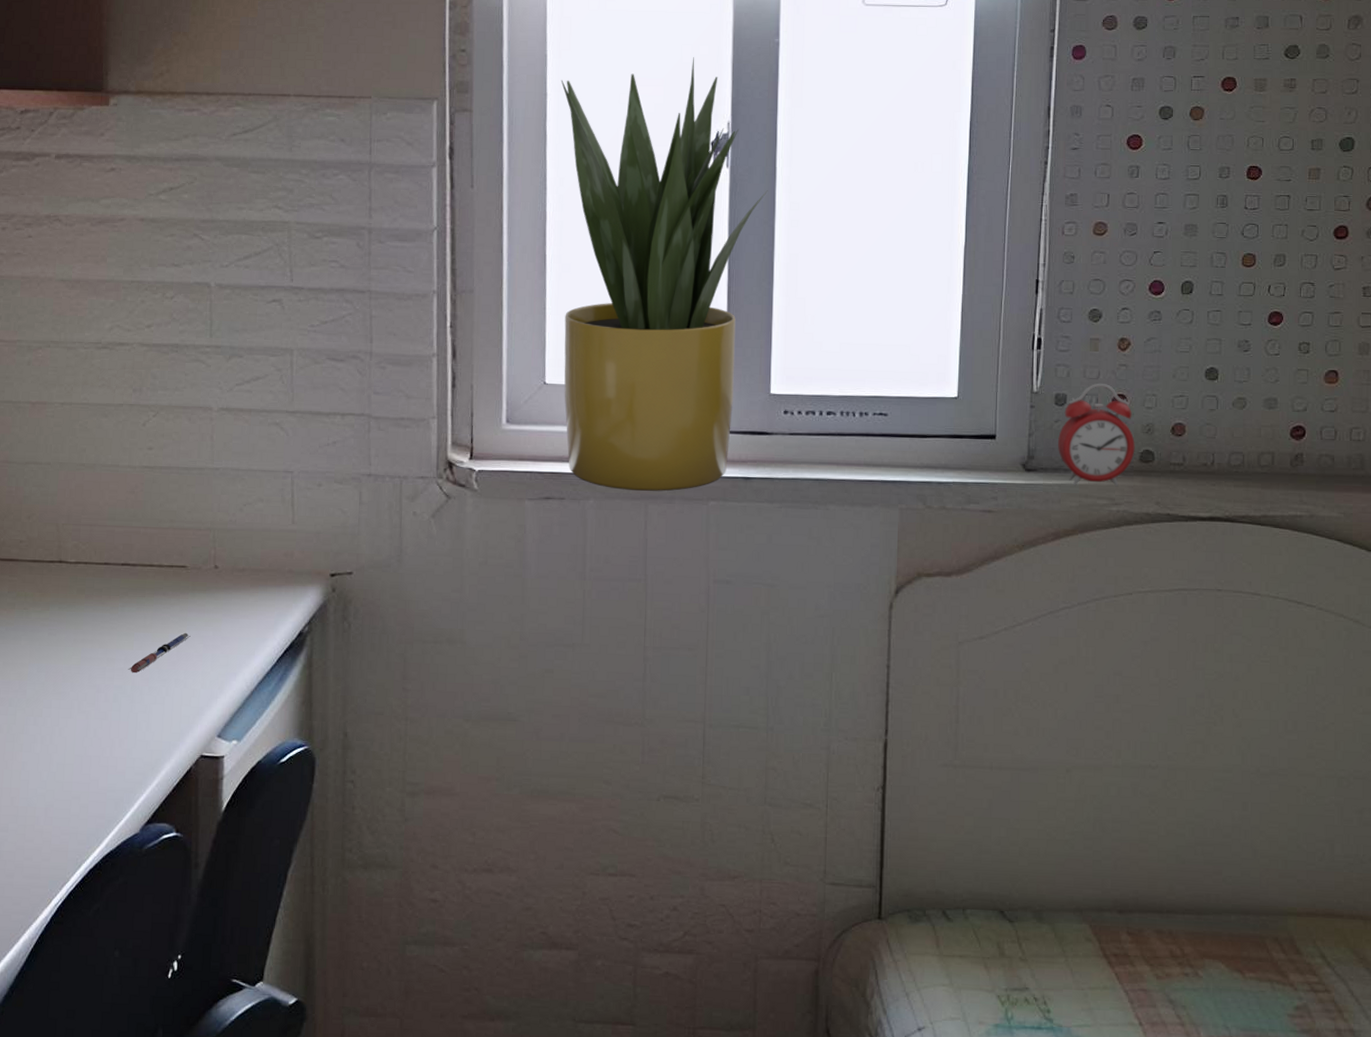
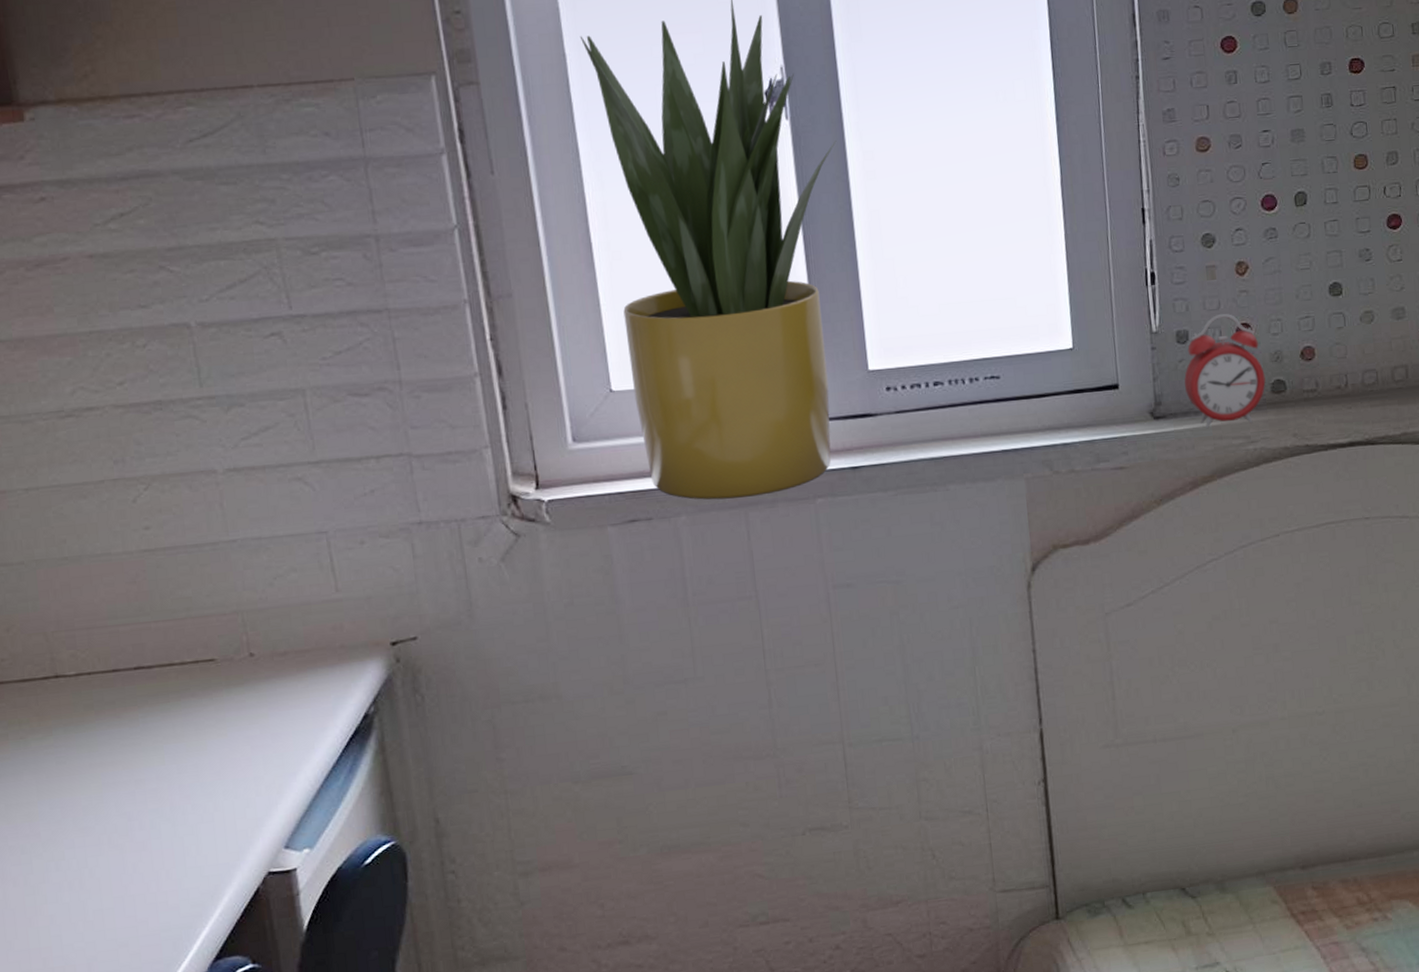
pen: present [128,632,191,674] -> none [162,735,233,792]

